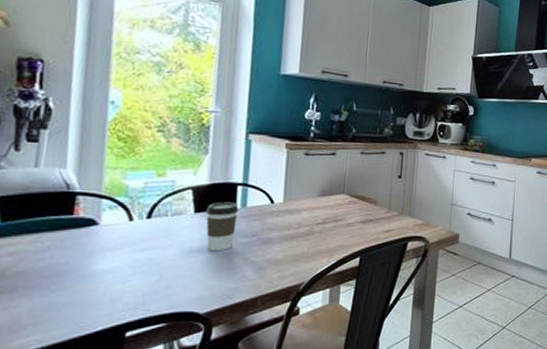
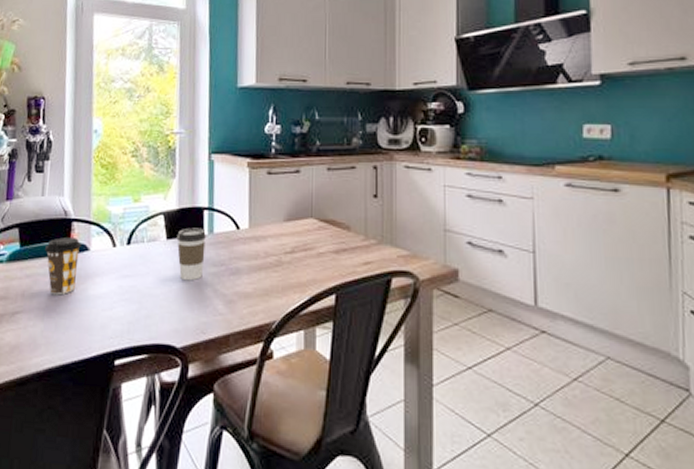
coffee cup: none [37,212,88,272] -> present [45,237,81,296]

